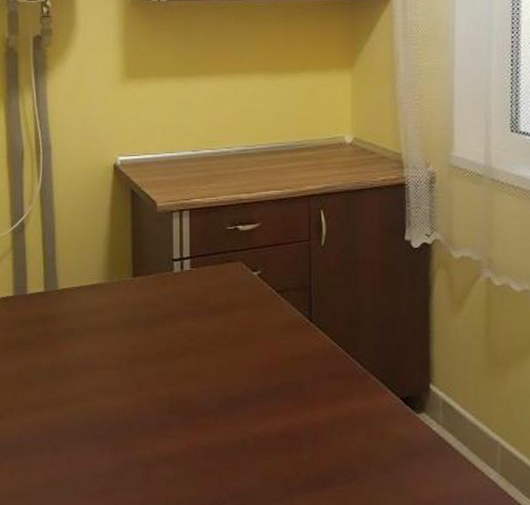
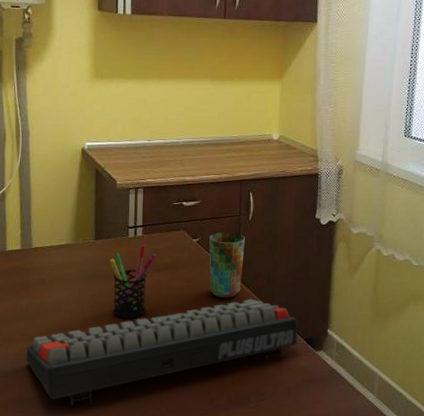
keyboard: none [53,346,391,491] -> present [26,298,298,406]
pen holder: none [152,281,208,375] -> present [110,245,156,318]
cup: none [273,261,319,346] -> present [209,232,246,298]

